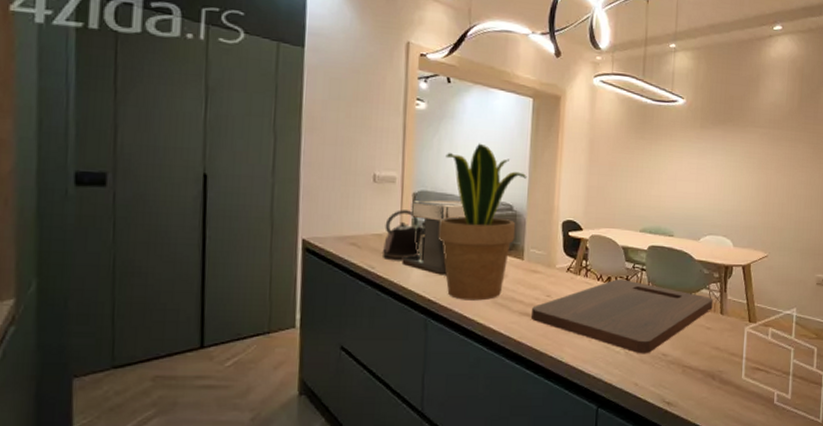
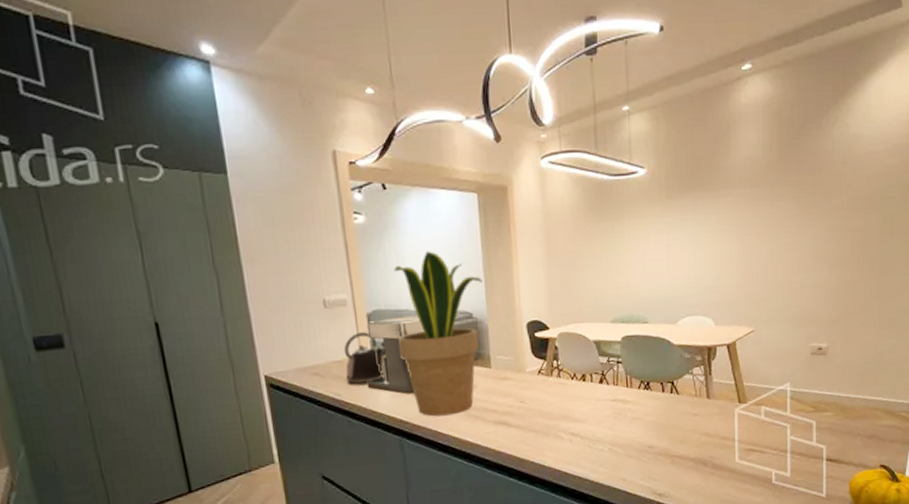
cutting board: present [532,279,713,354] -> none [507,375,698,449]

